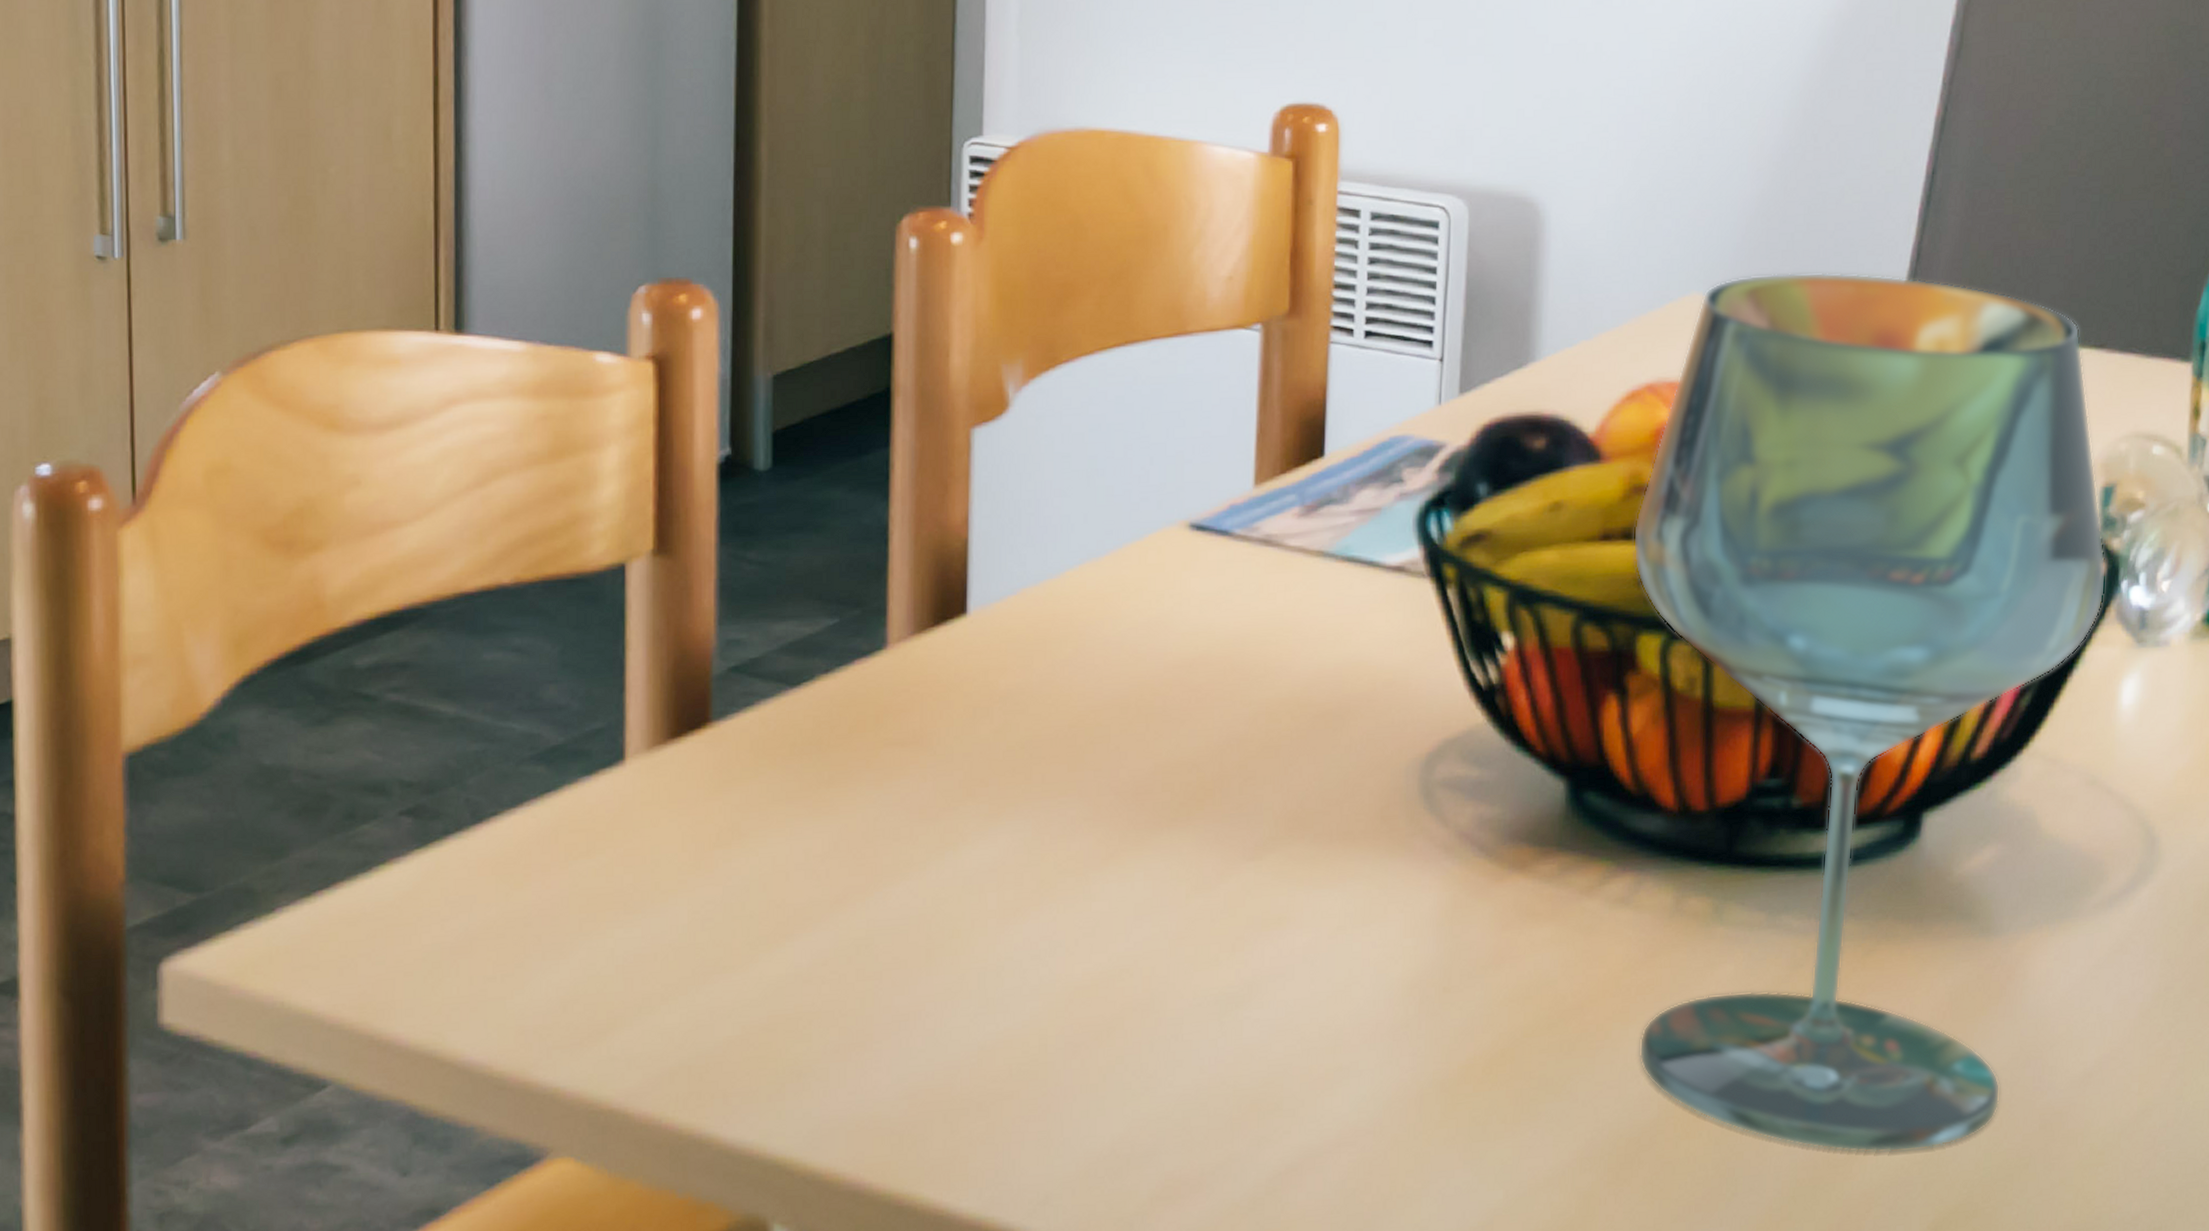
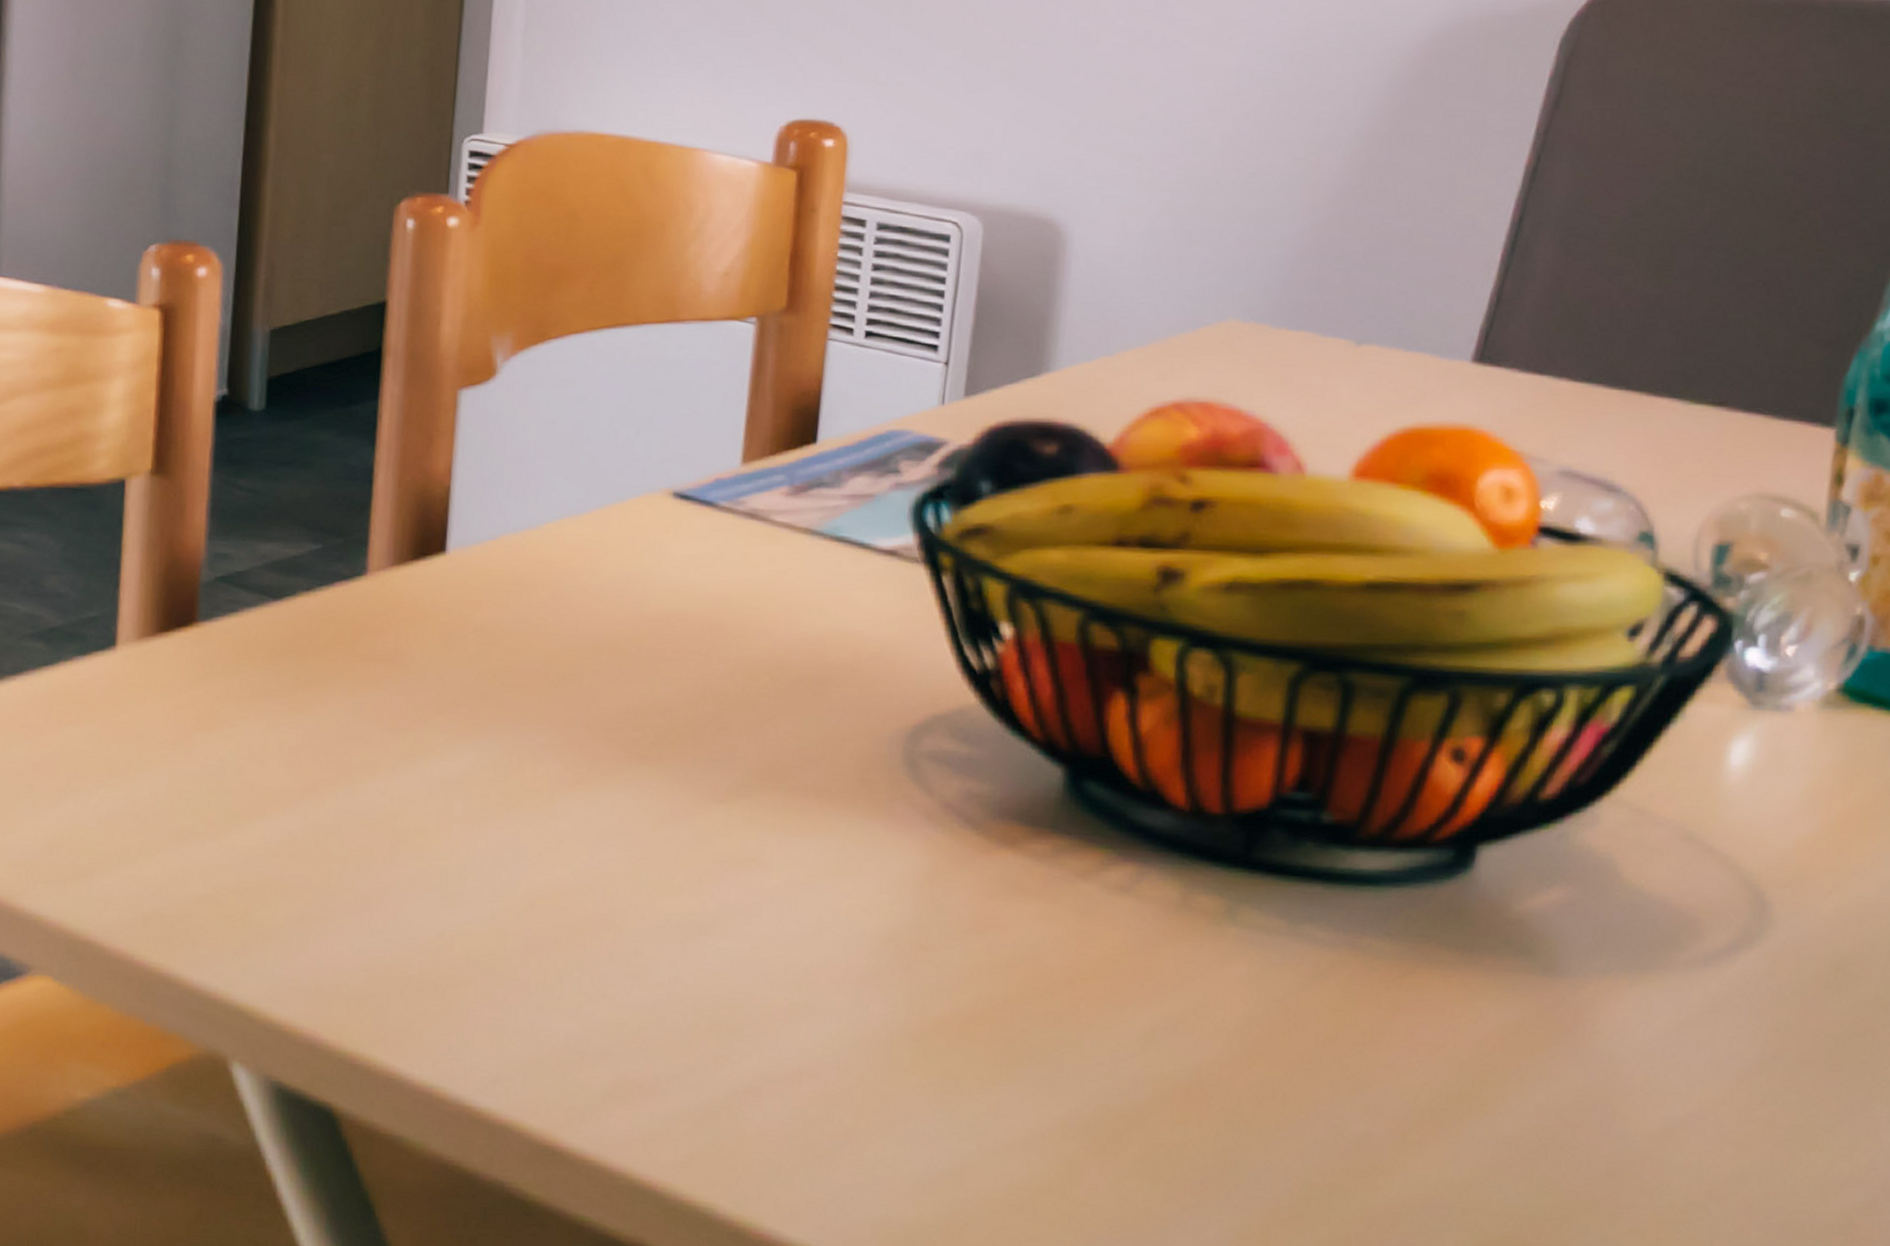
wine glass: present [1632,272,2107,1153] -> none [1133,306,1717,1176]

